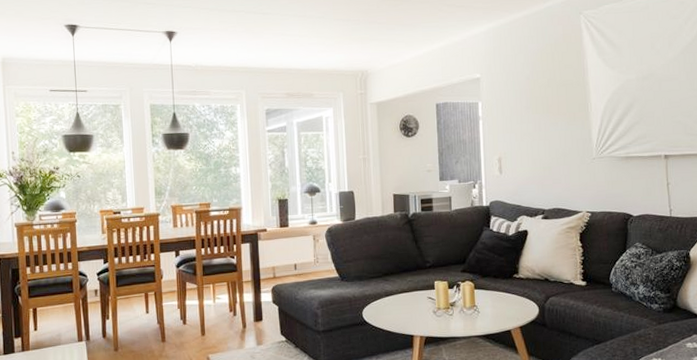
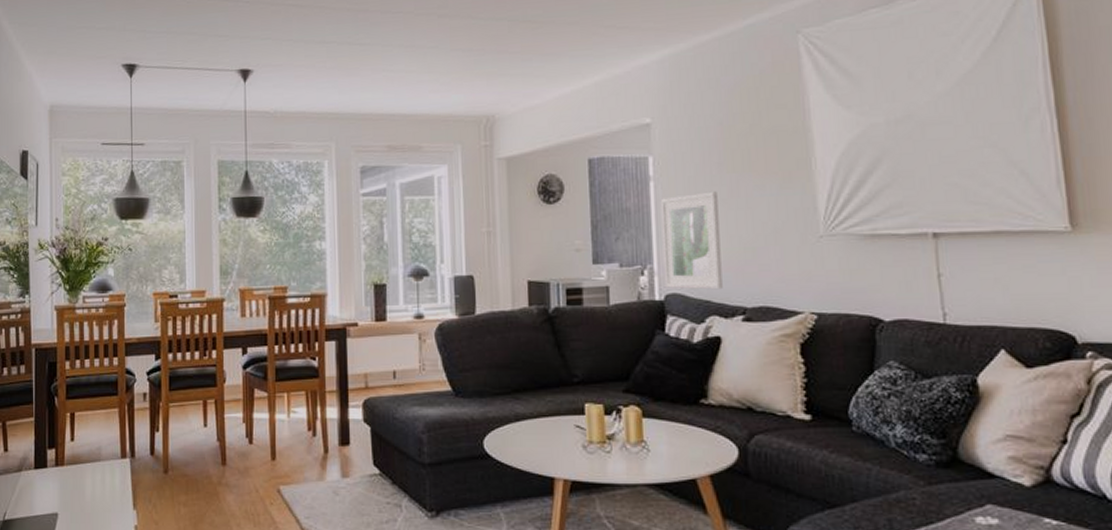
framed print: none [486,127,529,198] -> present [660,191,723,290]

